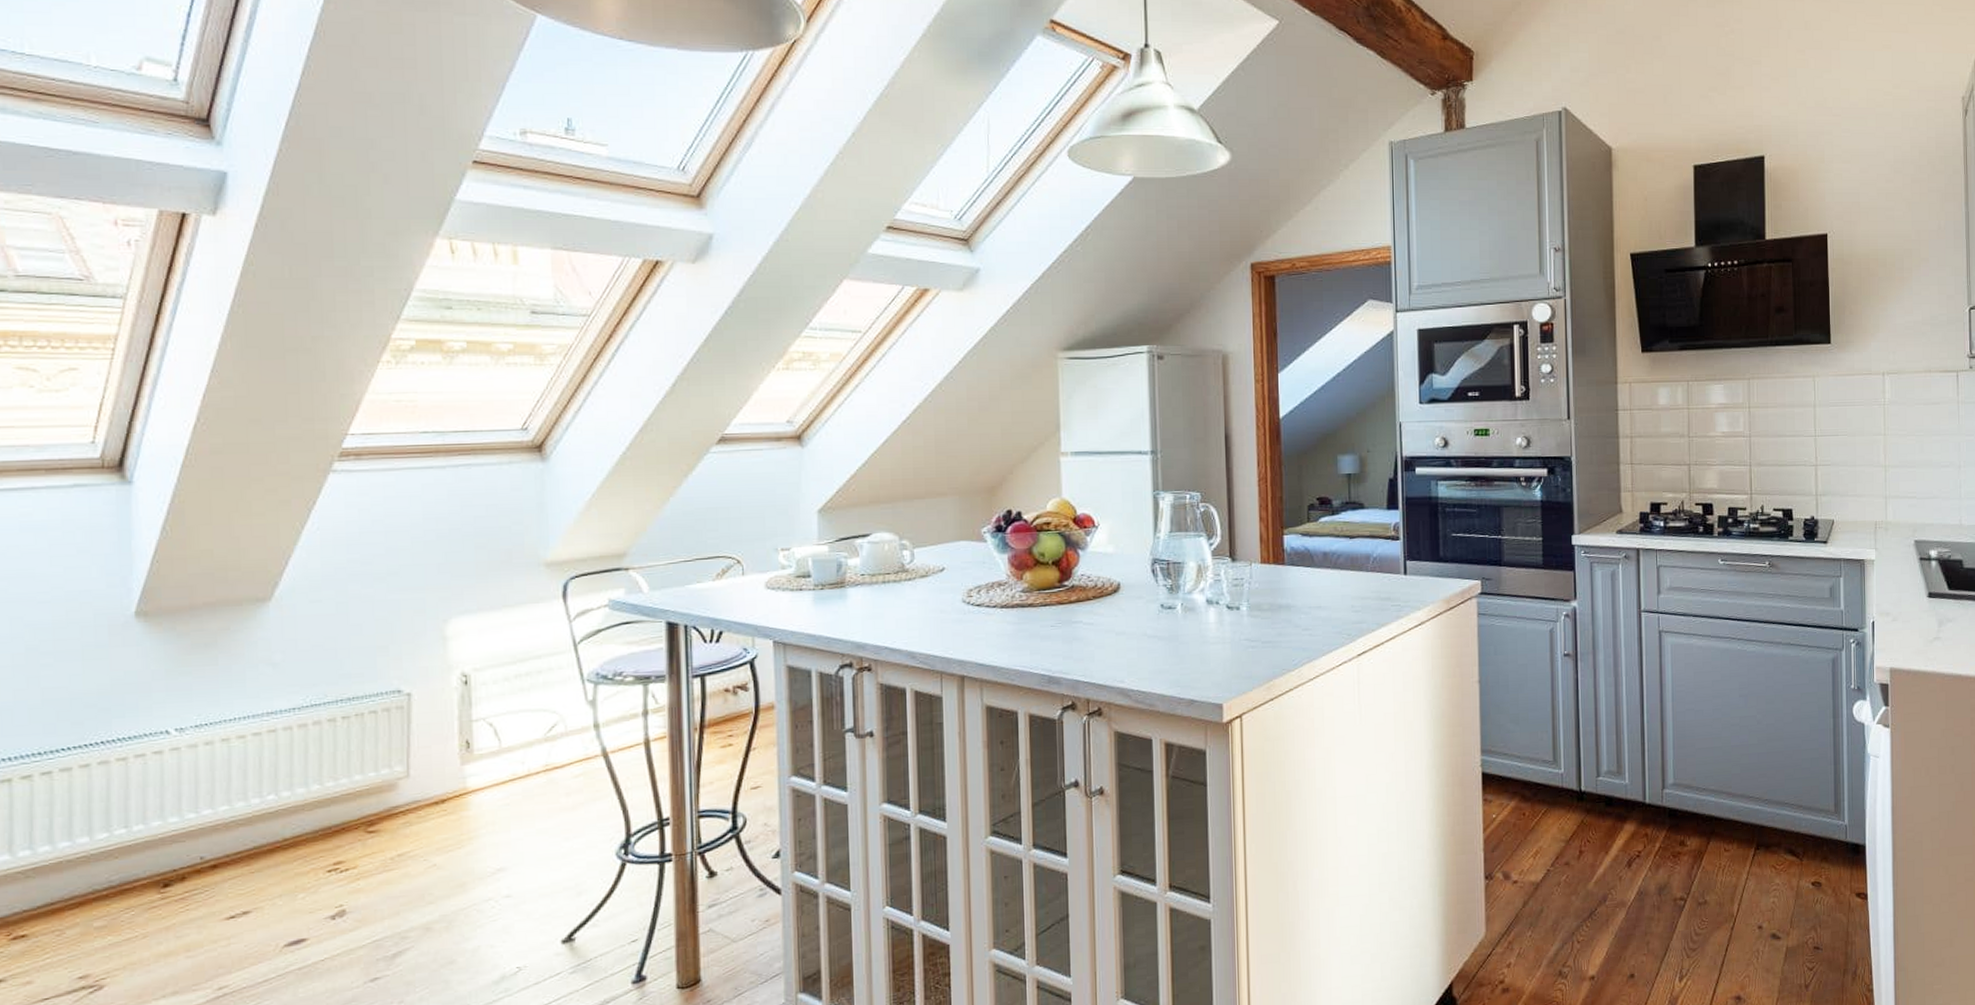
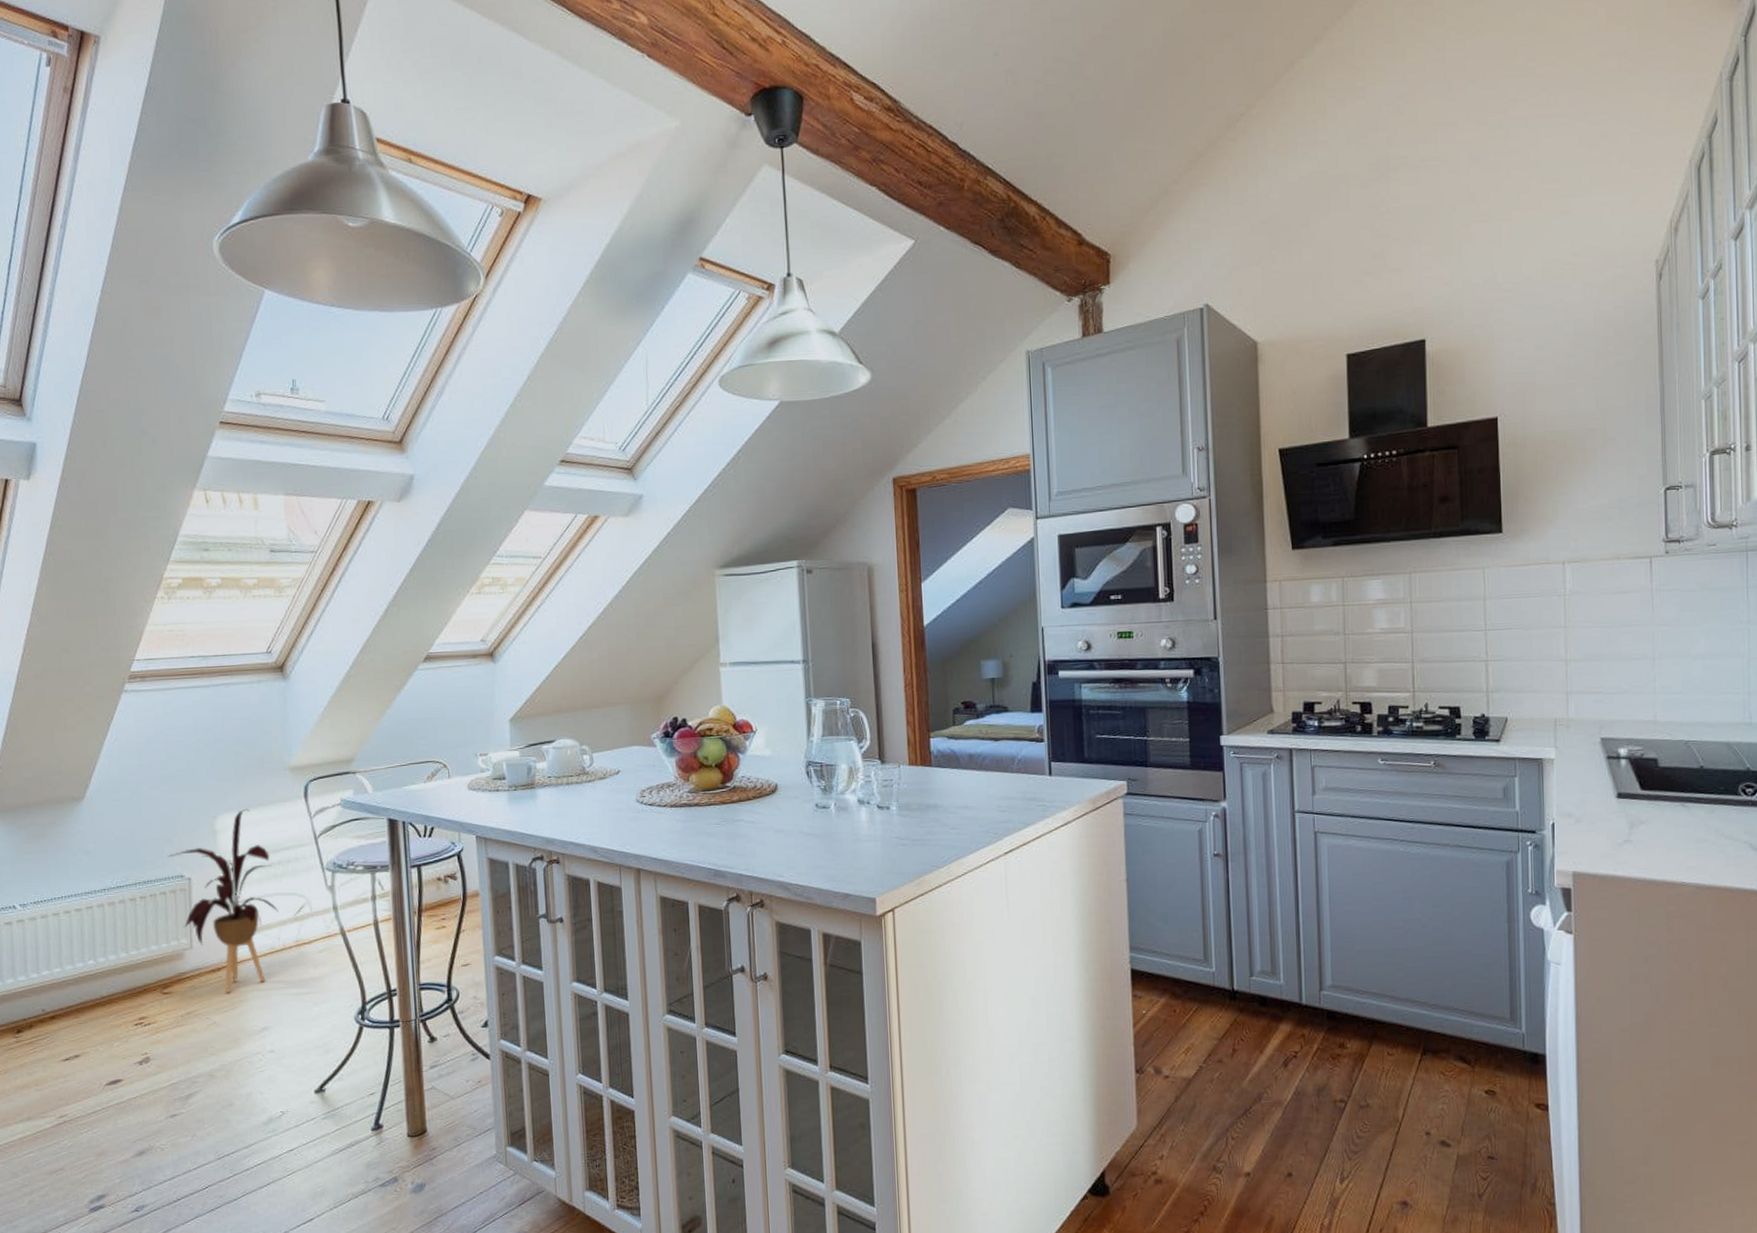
house plant: none [380,610,524,829] -> present [167,808,279,993]

